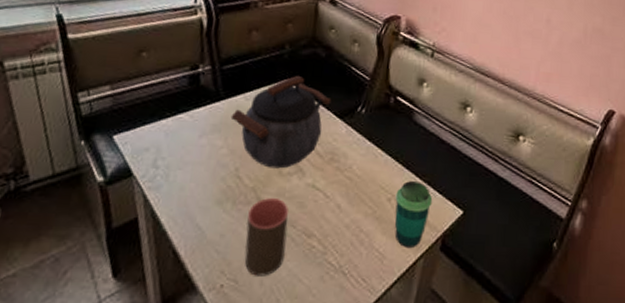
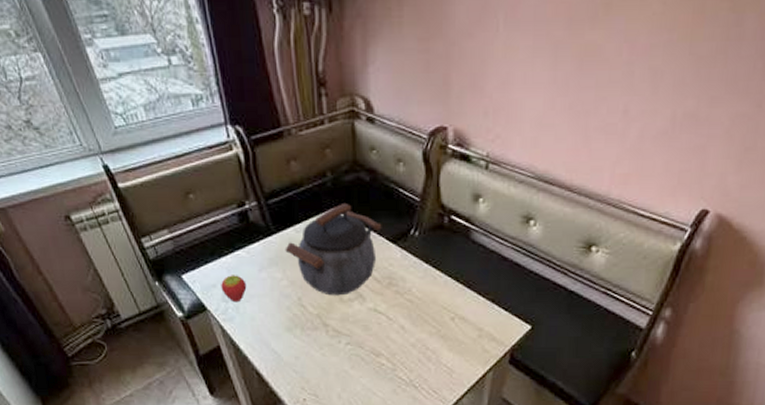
fruit: none [154,139,183,170] -> present [221,275,247,303]
cup: present [244,198,289,276] -> none [316,323,357,391]
cup: present [395,181,433,247] -> none [459,300,498,362]

